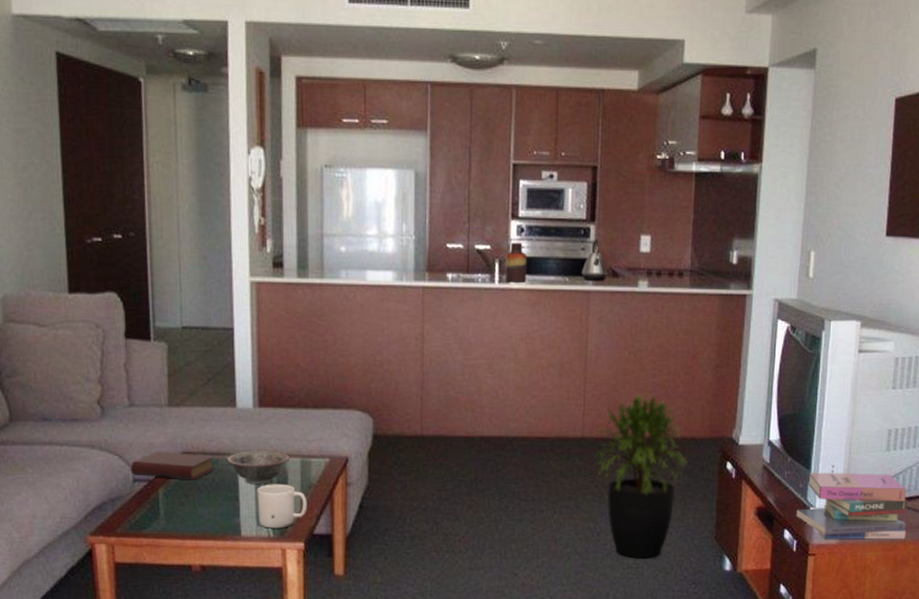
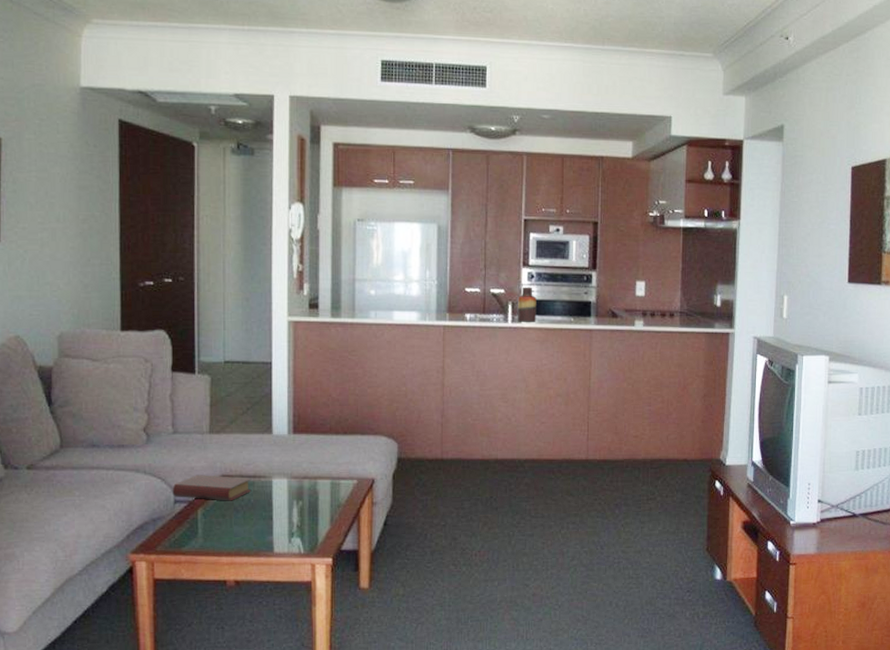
decorative bowl: present [226,451,291,485] -> none [261,473,322,505]
mug: present [257,484,308,529] -> none [289,504,336,545]
kettle: present [582,239,608,281] -> none [585,284,608,321]
potted plant: present [594,393,689,559] -> none [597,420,682,570]
books: present [796,472,908,540] -> none [778,489,876,550]

